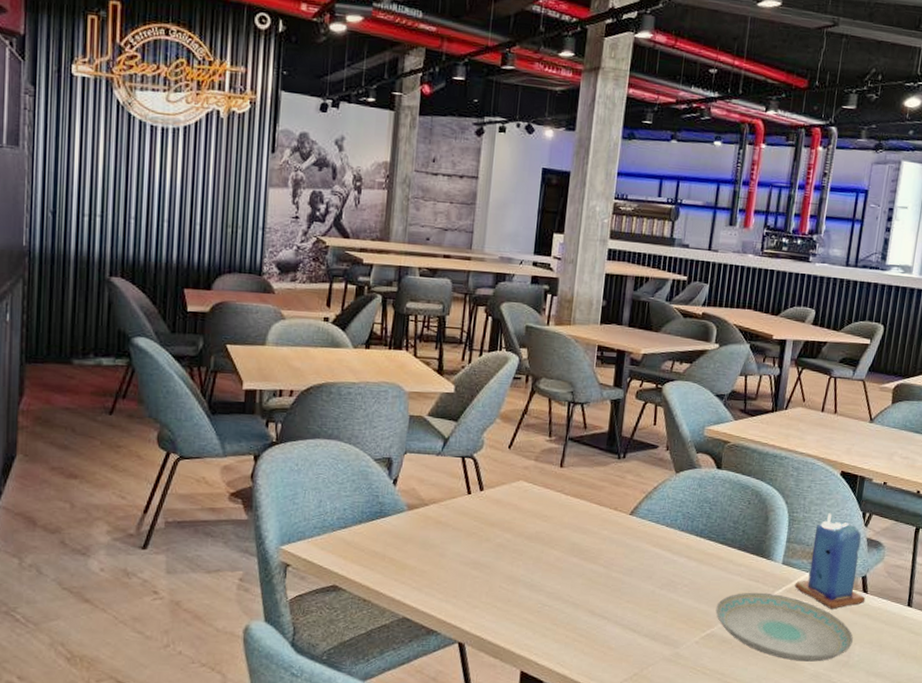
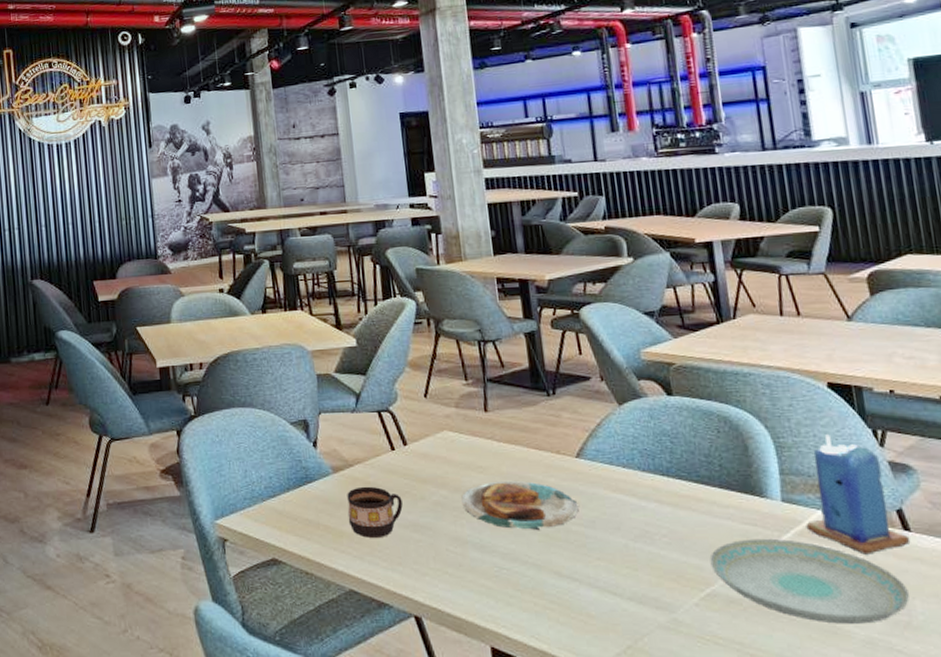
cup: none [414,525,468,572] -> present [347,486,403,538]
plate: none [522,529,623,575] -> present [461,480,580,531]

